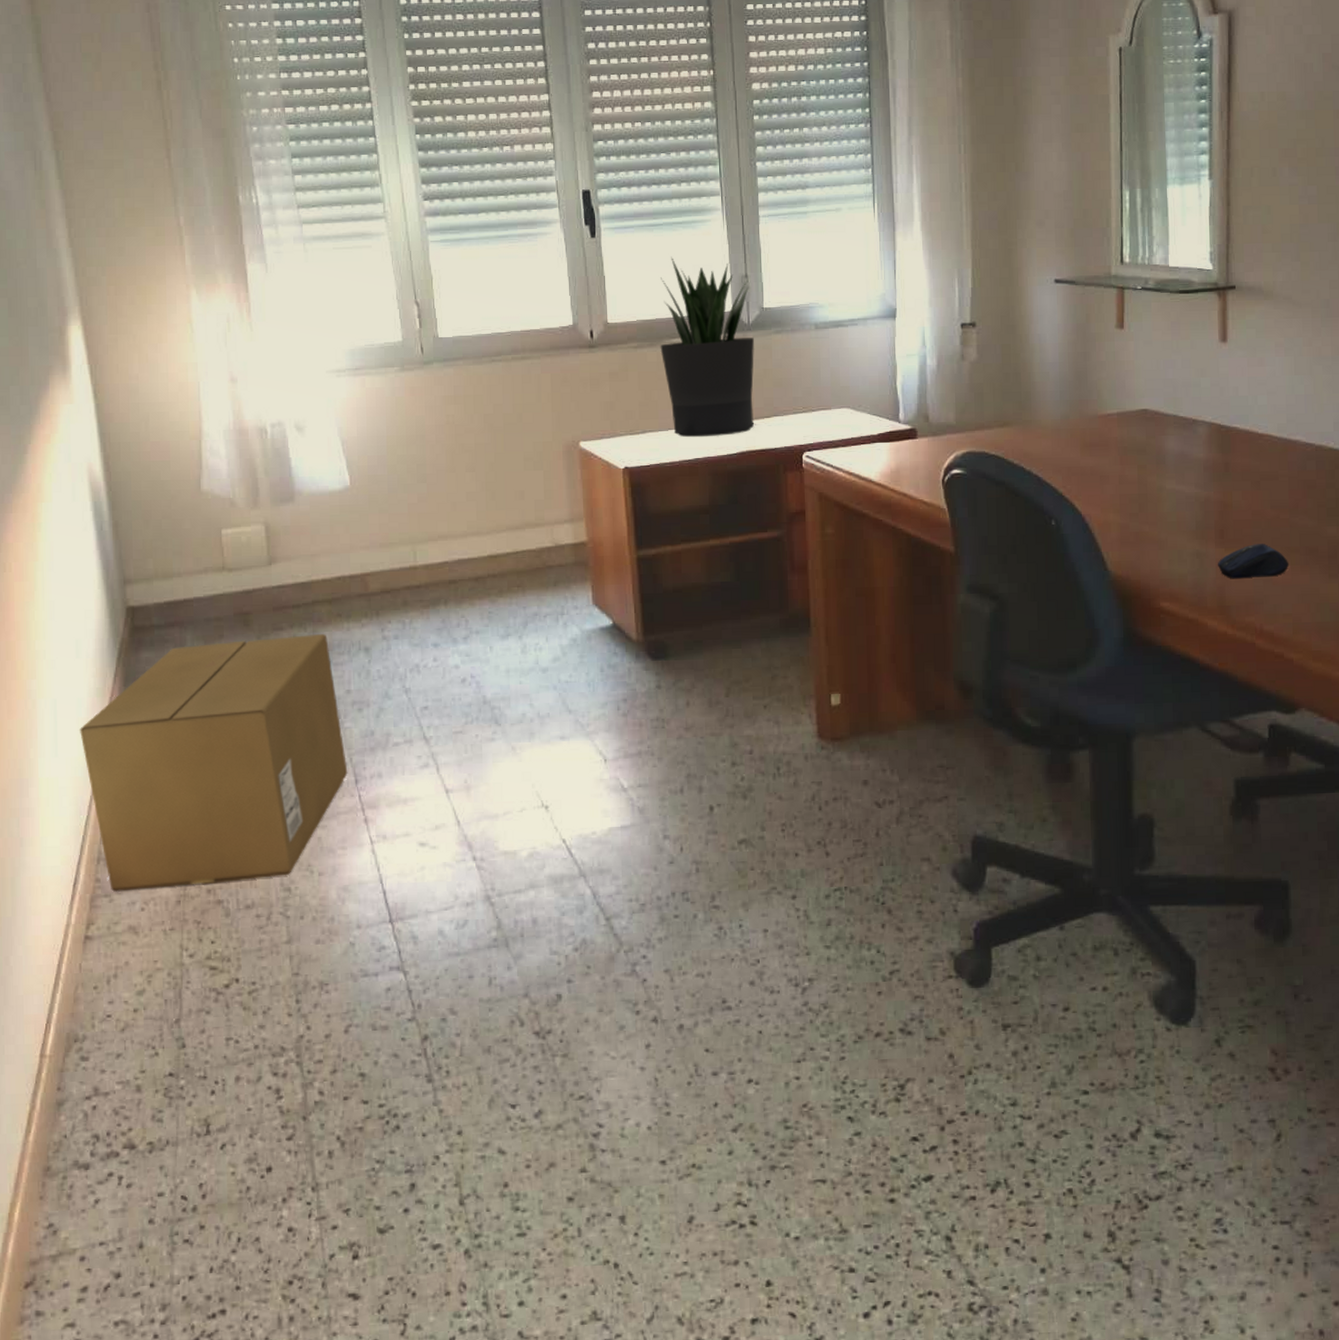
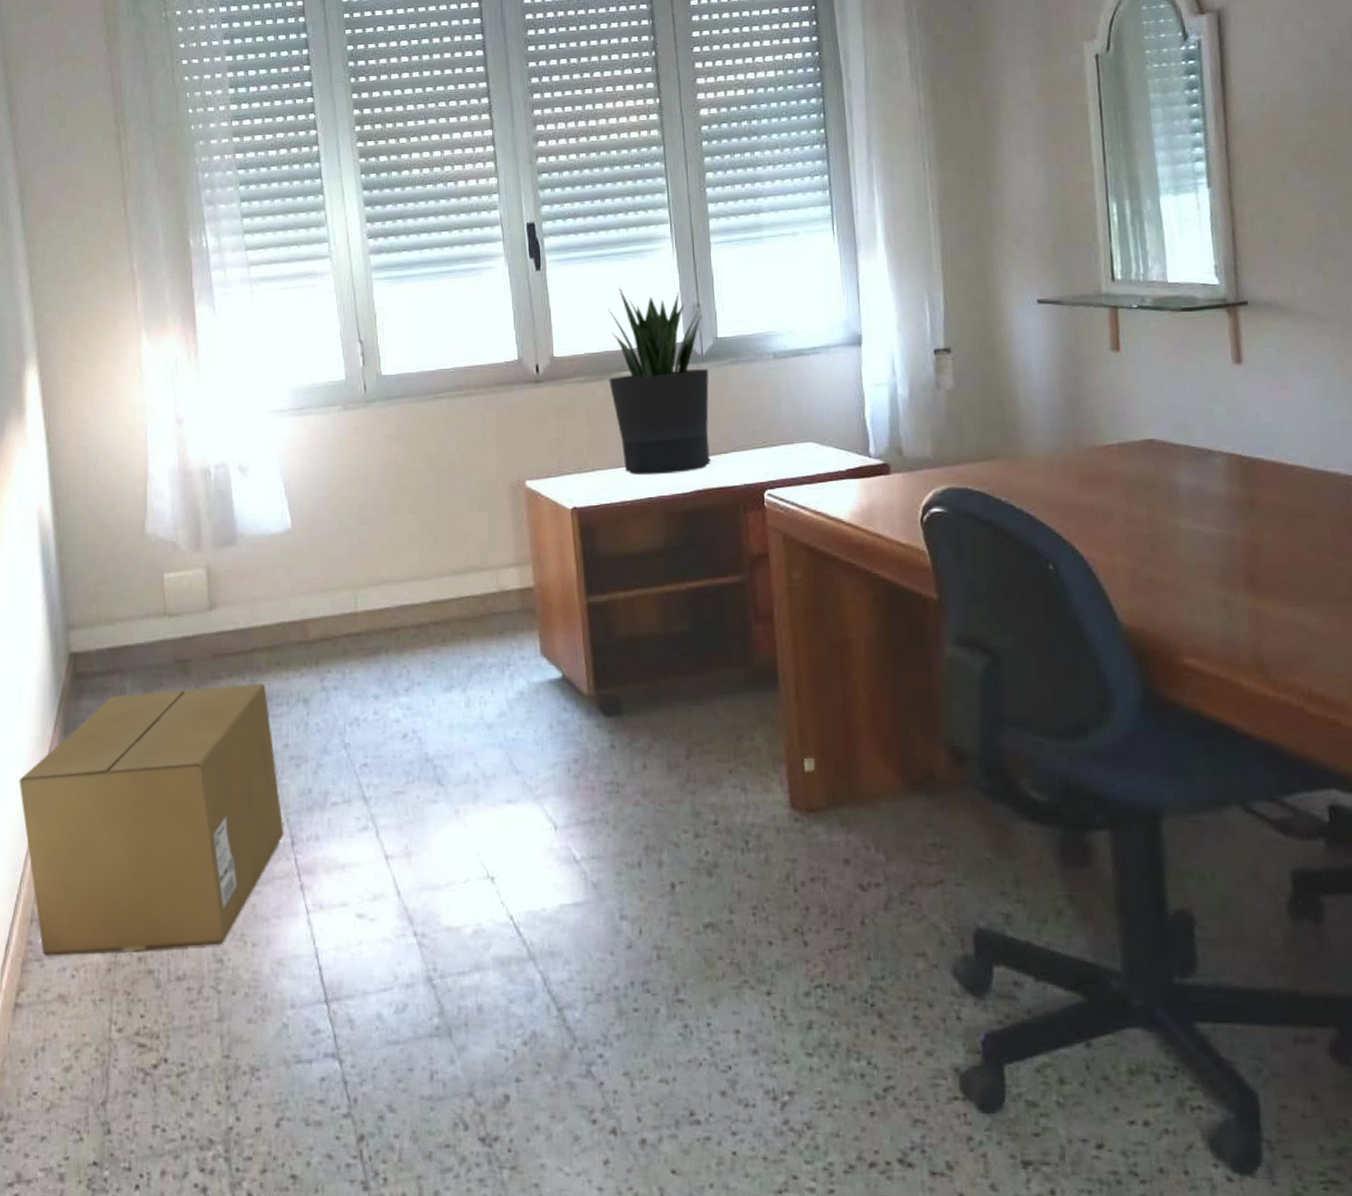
computer mouse: present [1218,544,1290,579] -> none [1250,591,1339,632]

